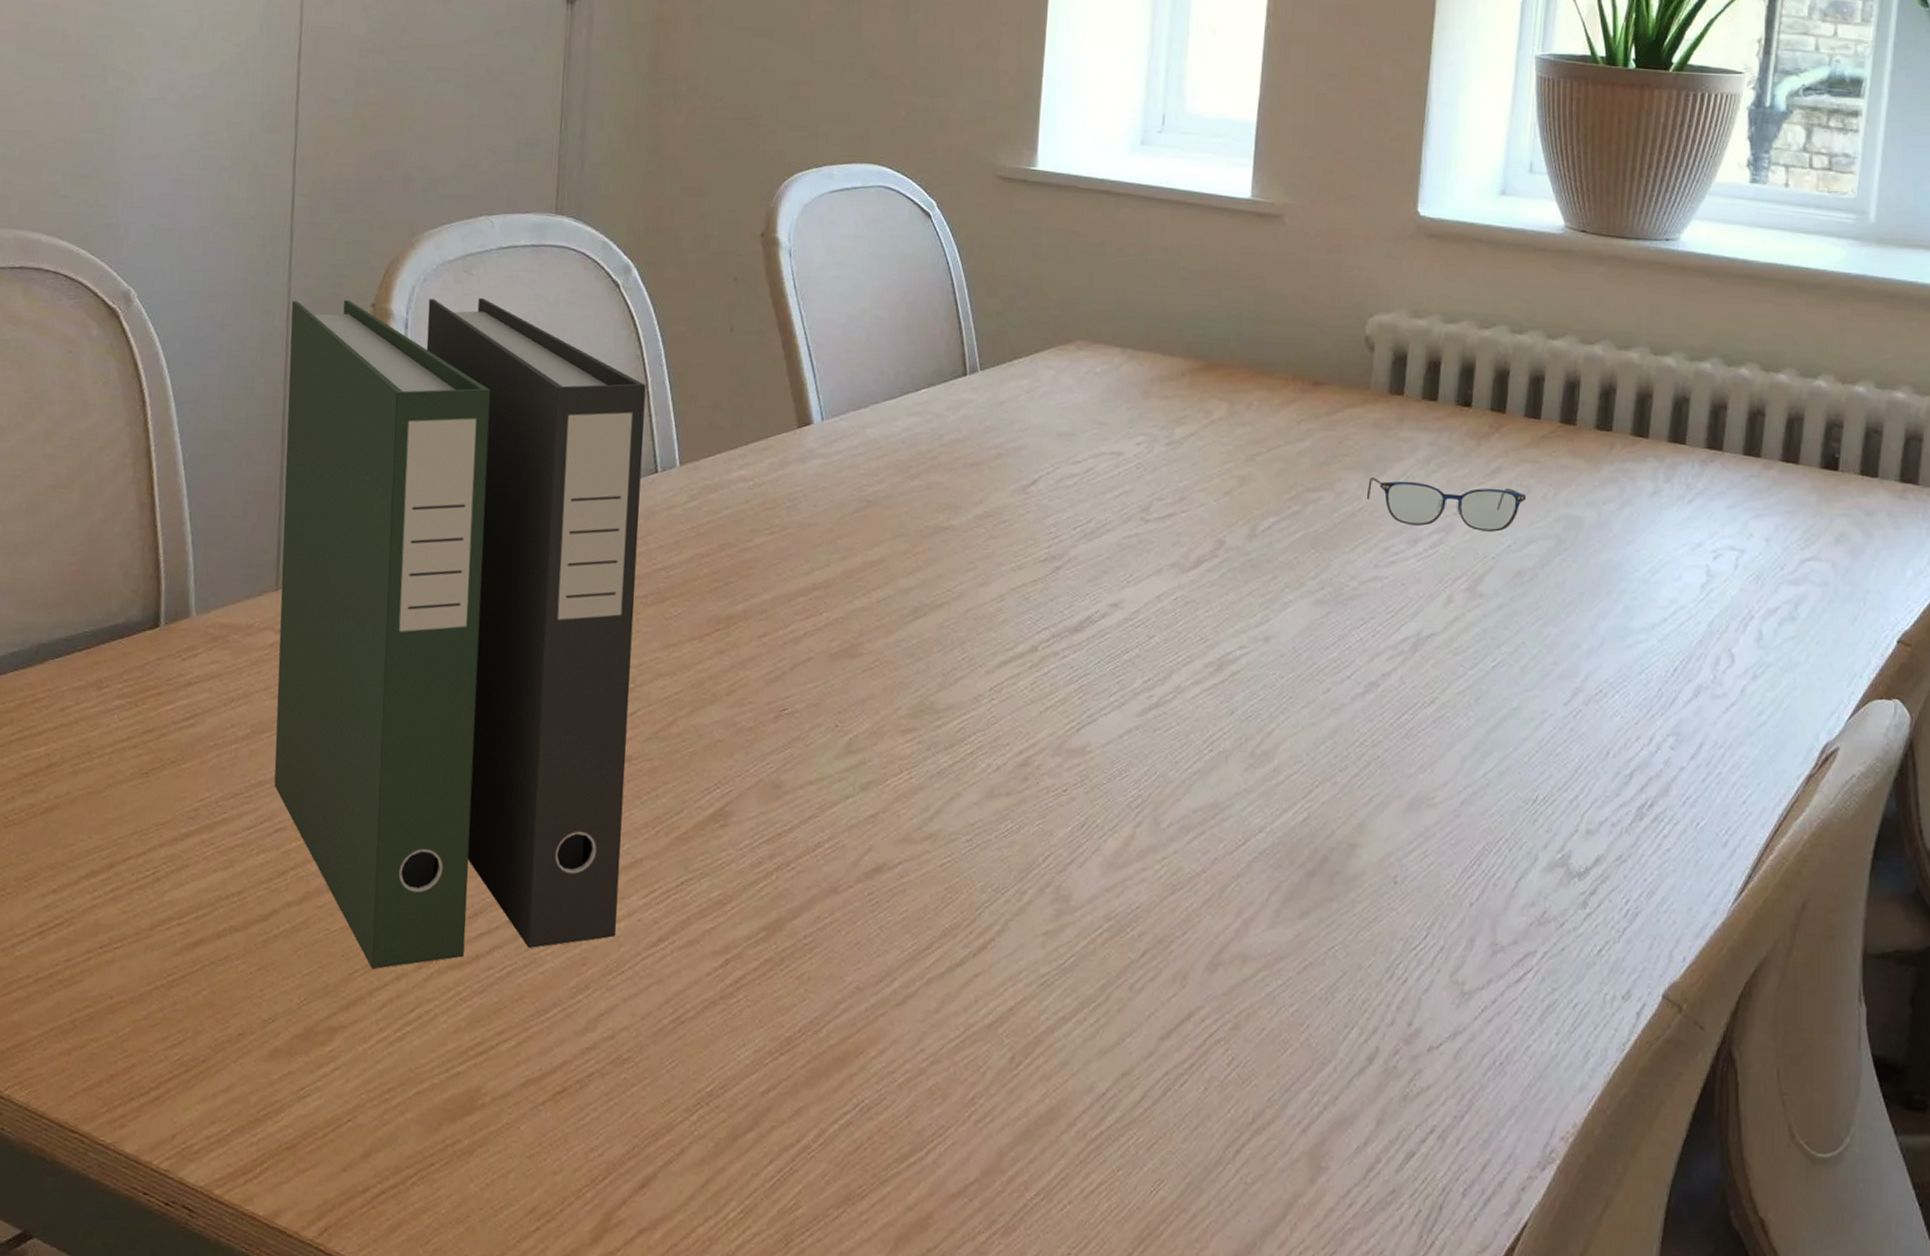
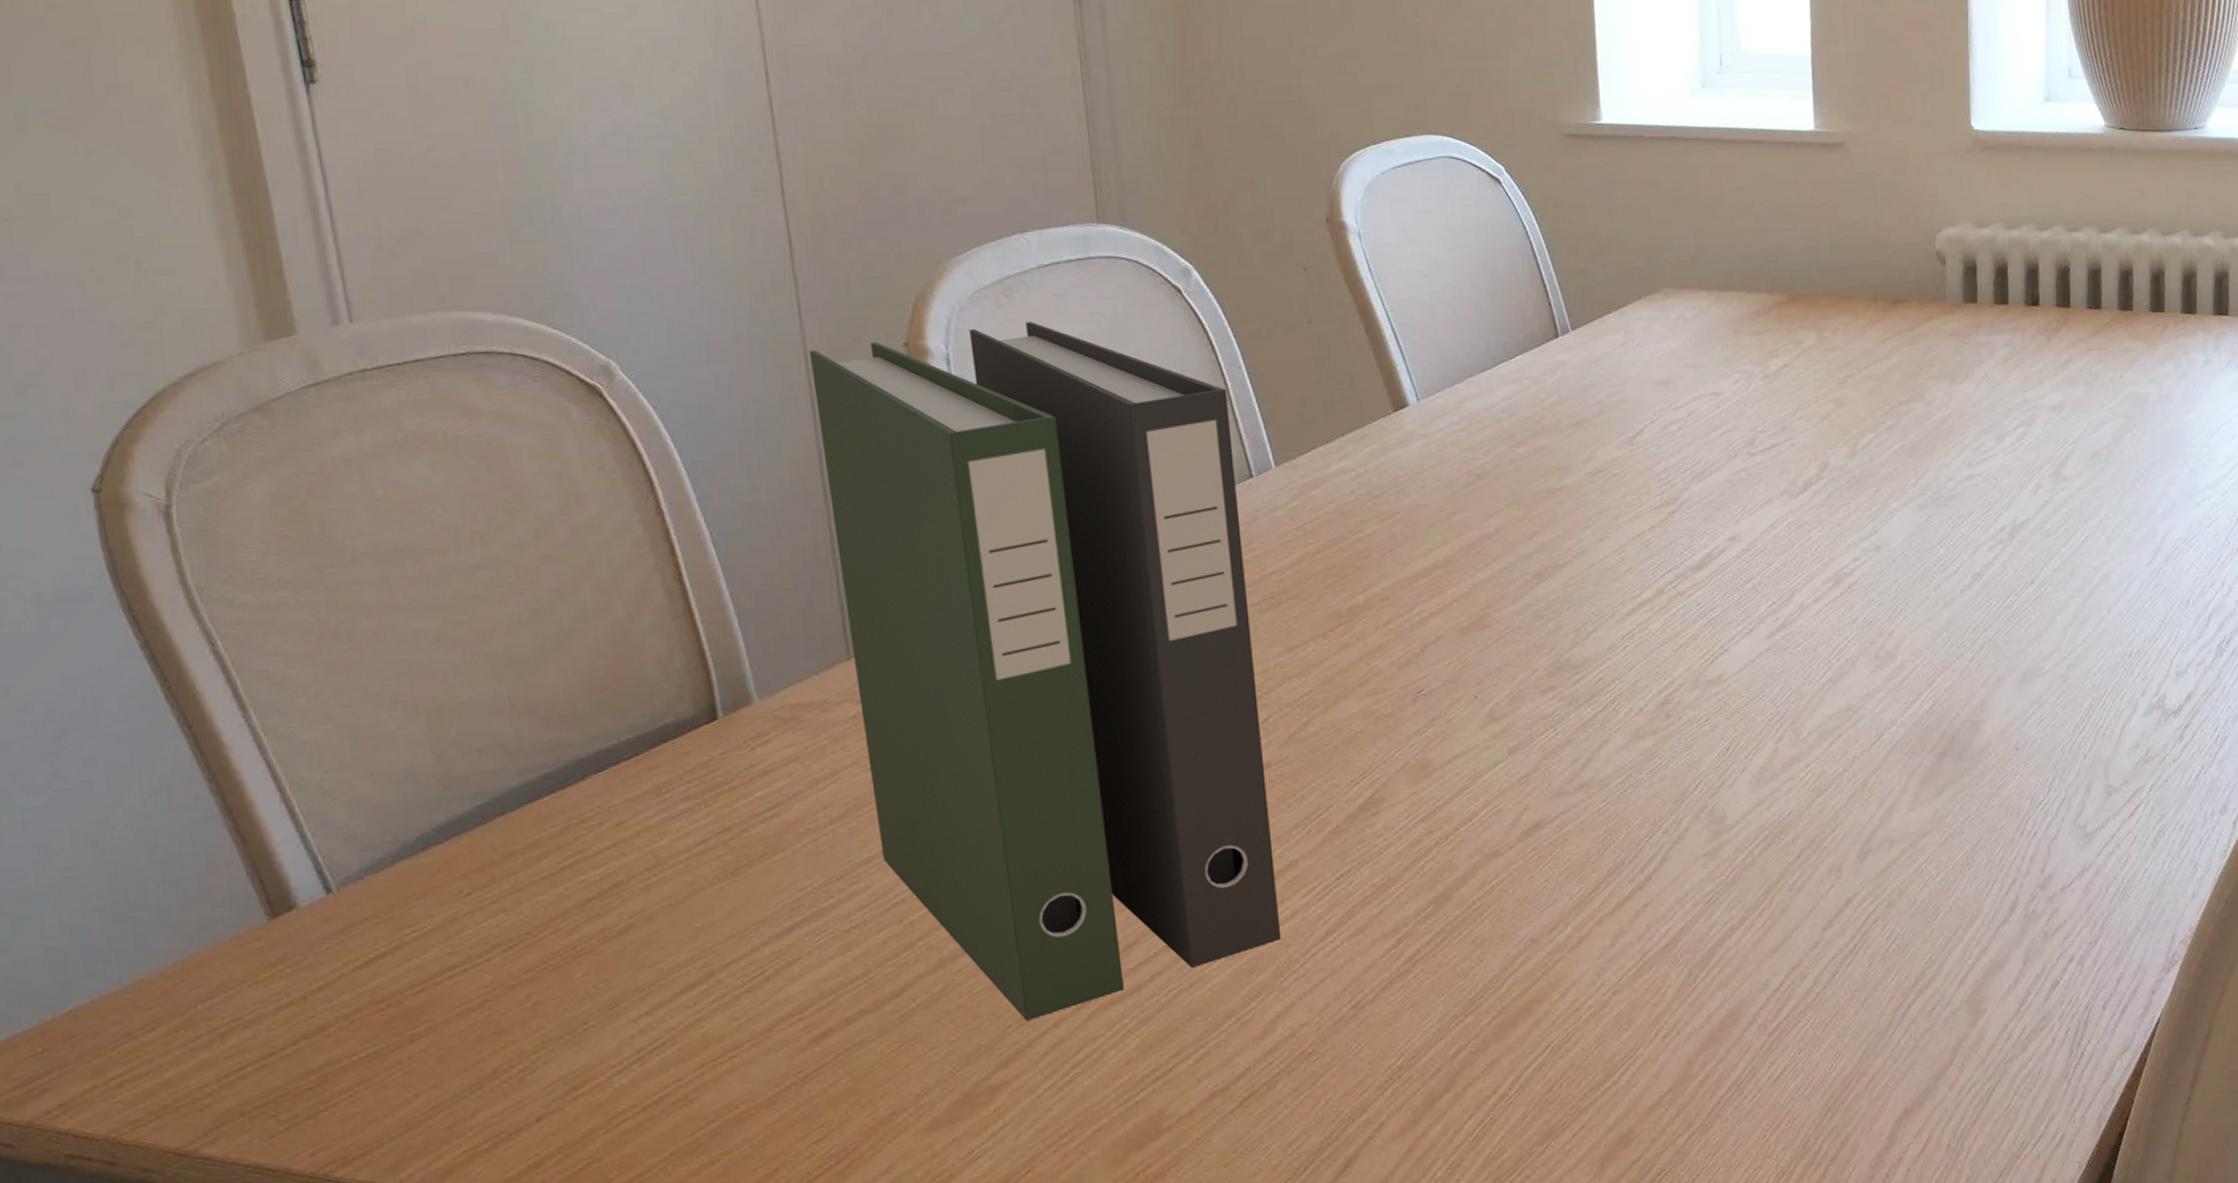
glasses: present [1366,477,1527,532] -> none [1953,376,2097,423]

